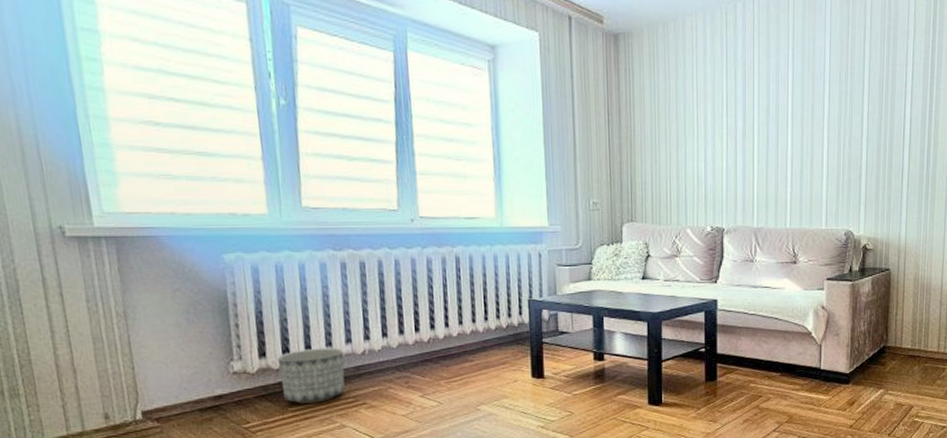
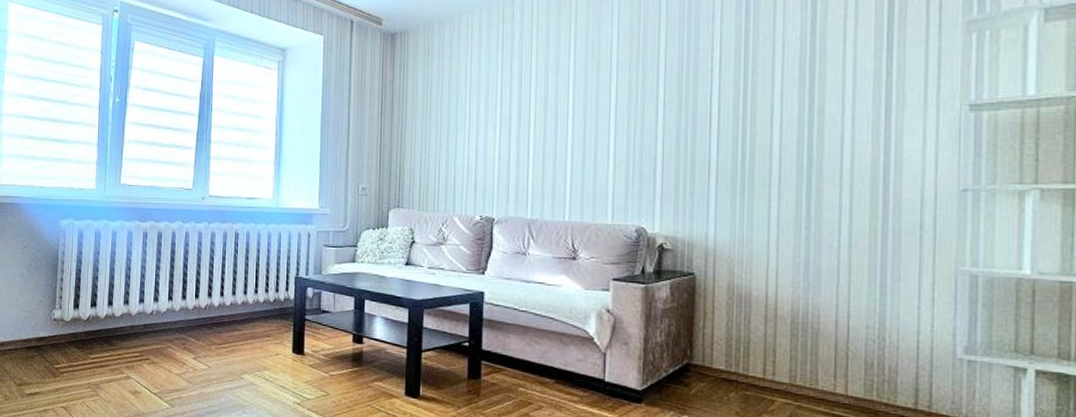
planter: present [277,347,345,404] -> none [86,304,137,354]

